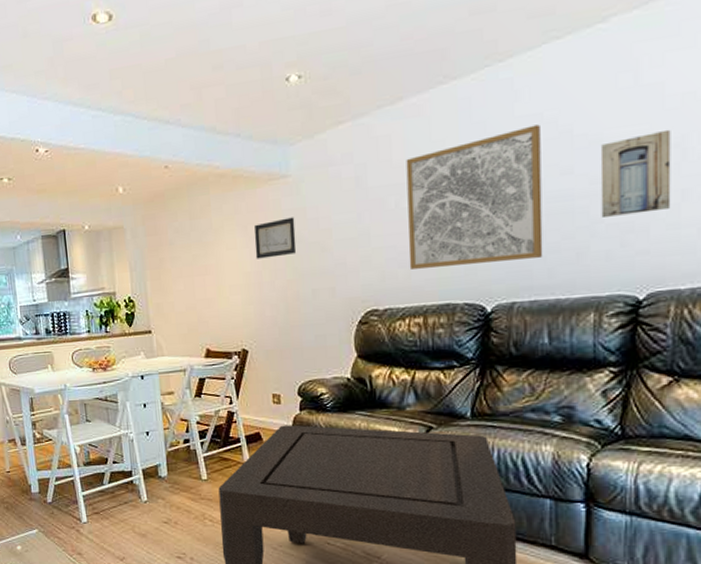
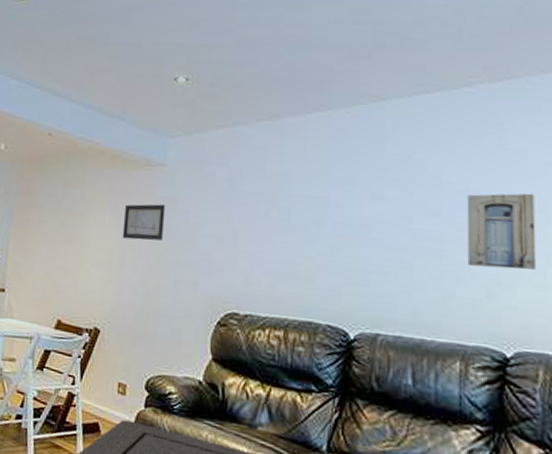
wall art: present [406,124,543,269] -> none [274,164,409,293]

